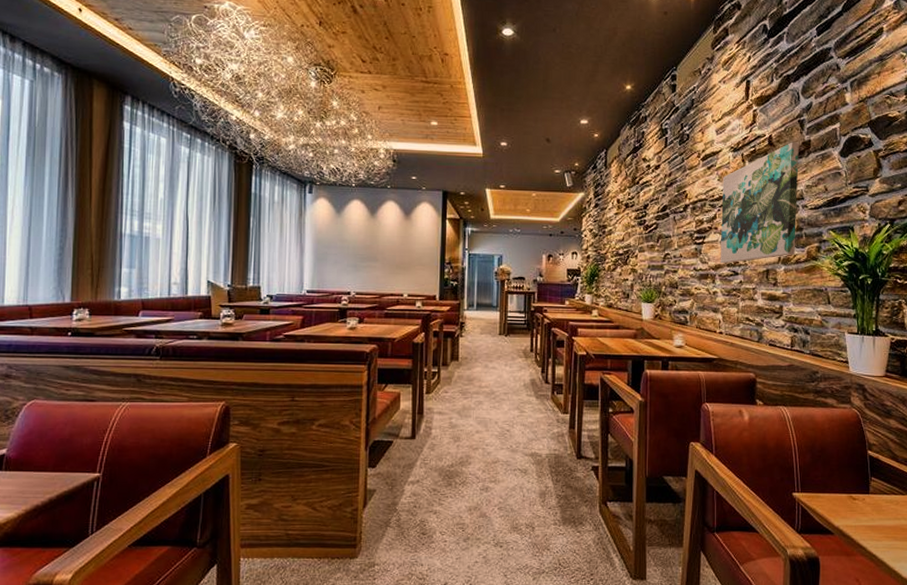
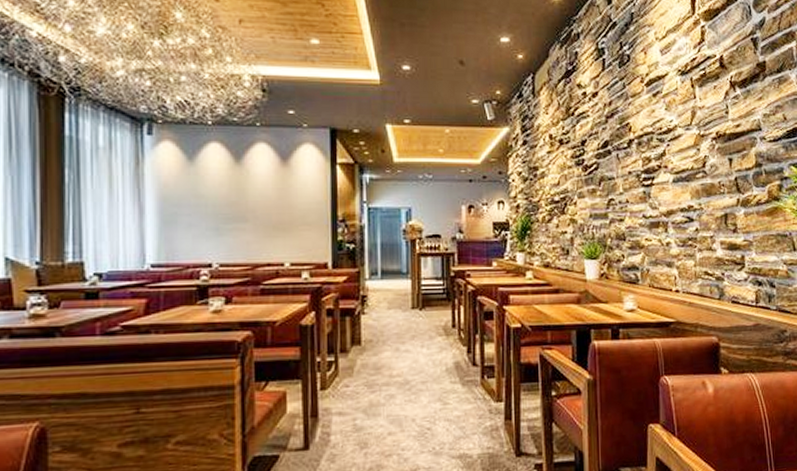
wall art: present [720,142,799,264] -> none [671,63,755,209]

